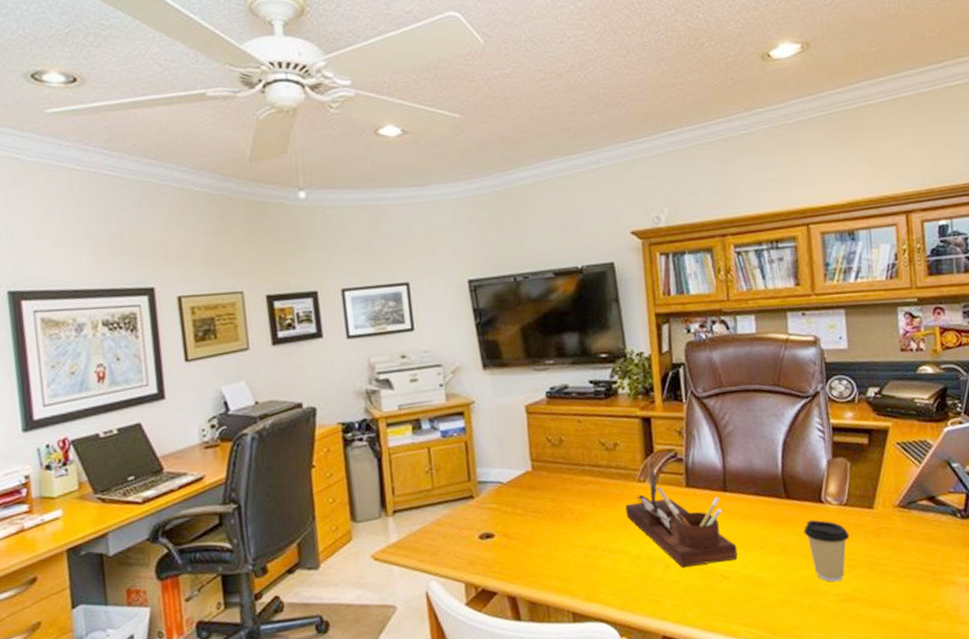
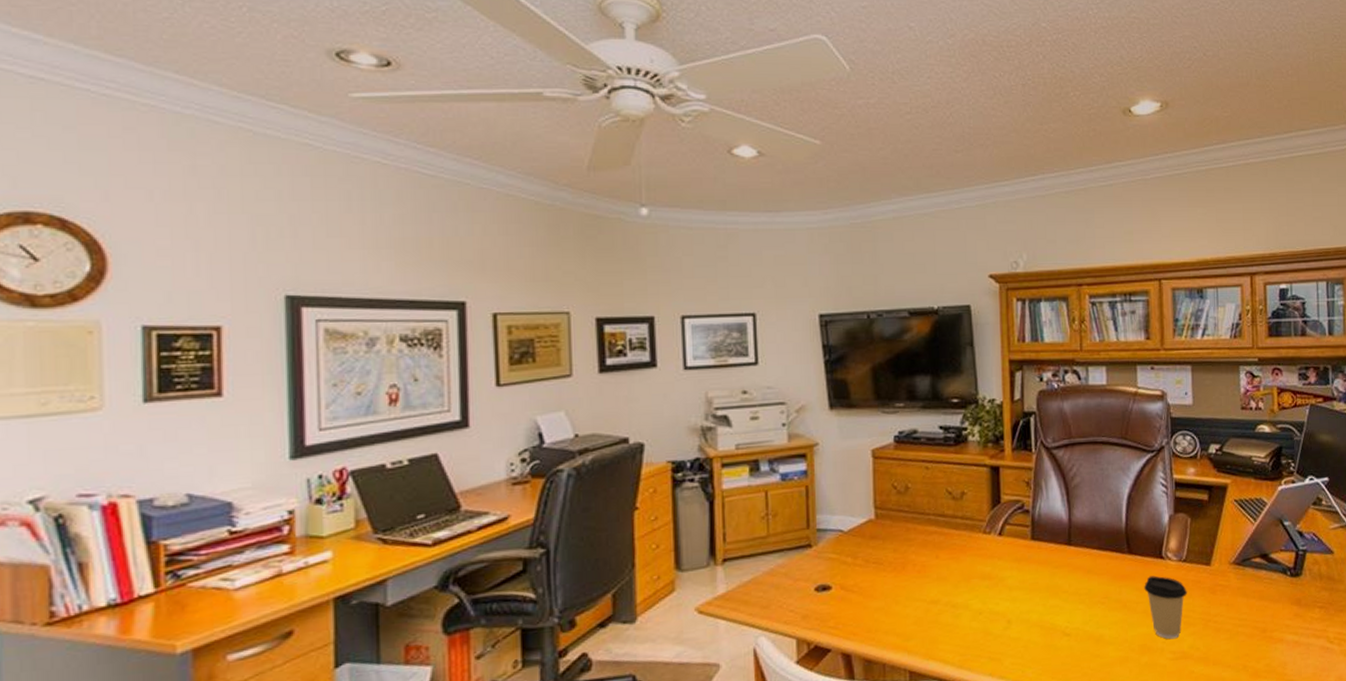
desk organizer: present [625,458,738,568] -> none [970,508,1079,624]

